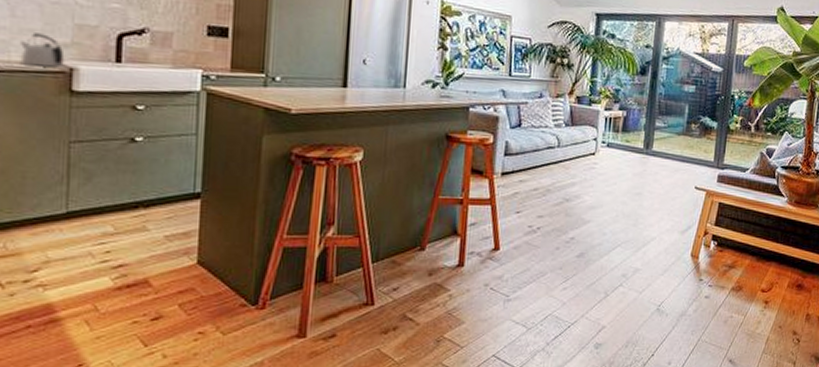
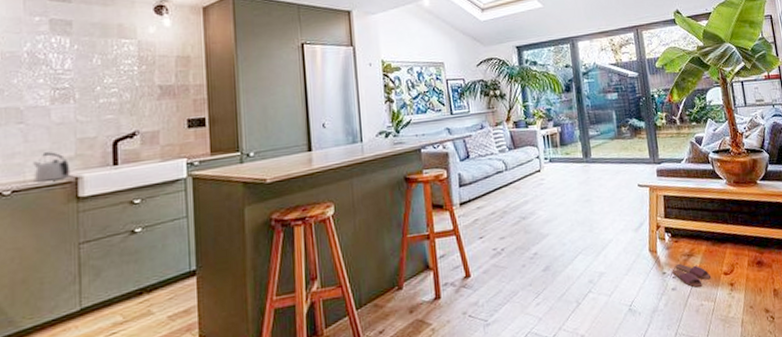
slippers: none [709,273,747,299] -> present [672,263,711,288]

